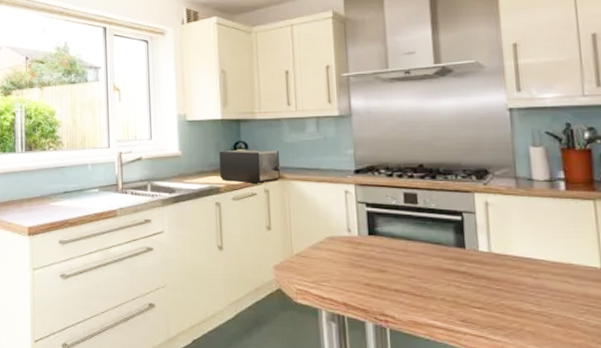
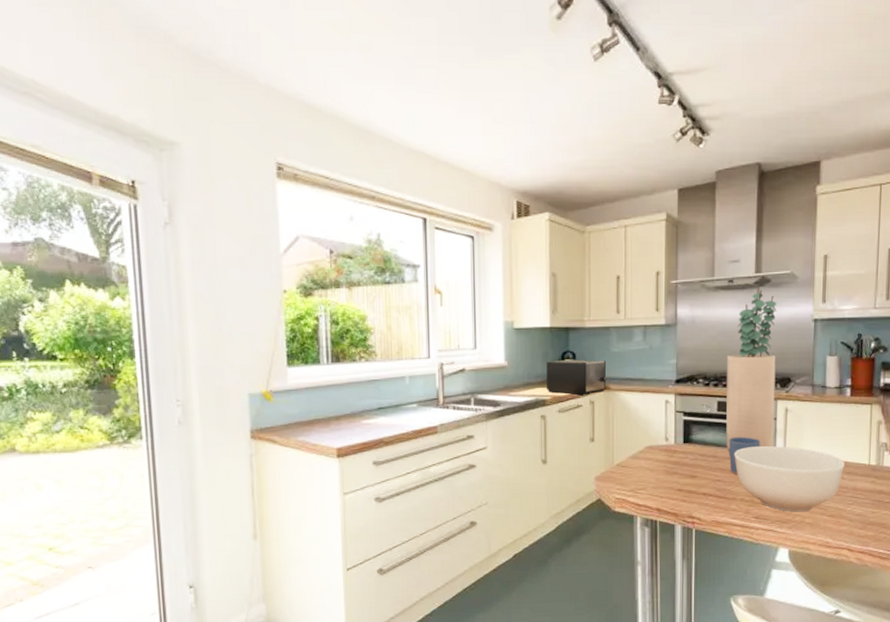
vase: none [409,74,475,246] -> present [726,284,777,451]
mug: none [420,230,459,272] -> present [728,436,761,475]
bowl: none [428,241,569,318] -> present [734,445,845,512]

